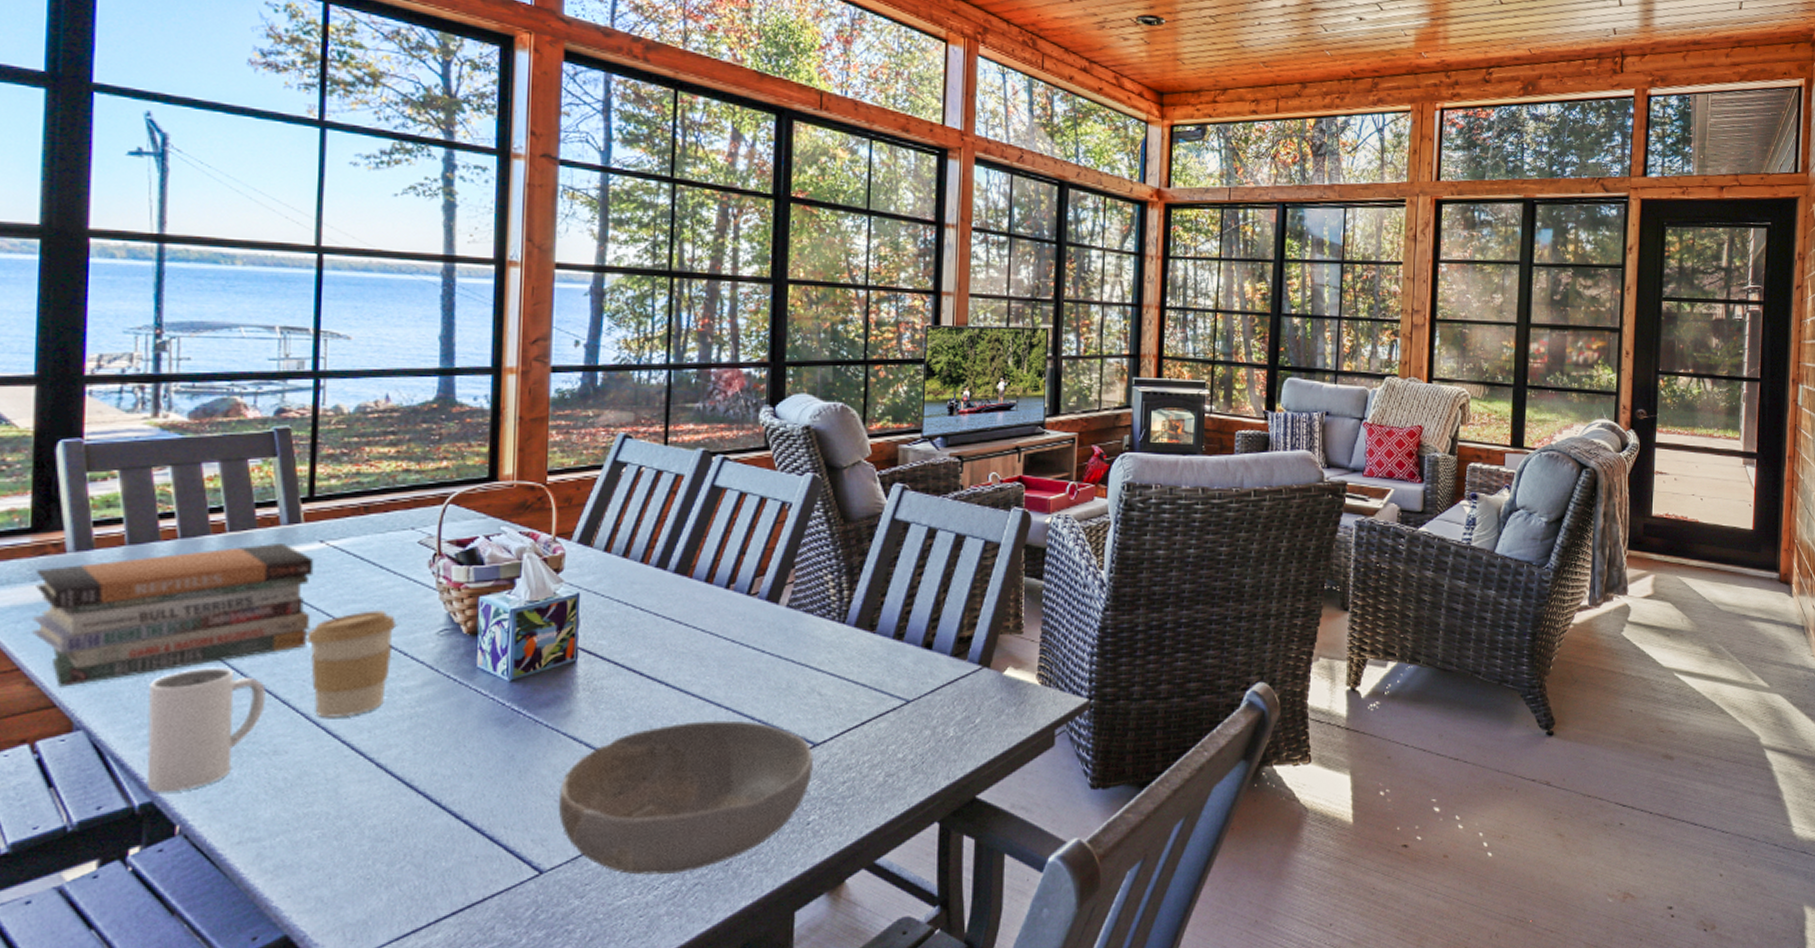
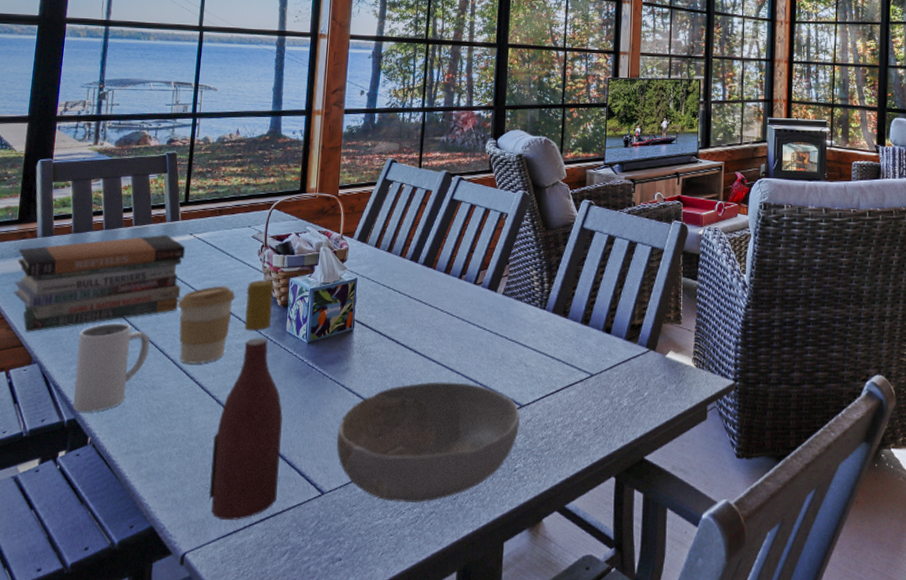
wine bottle: none [371,600,477,918] -> present [208,279,283,520]

